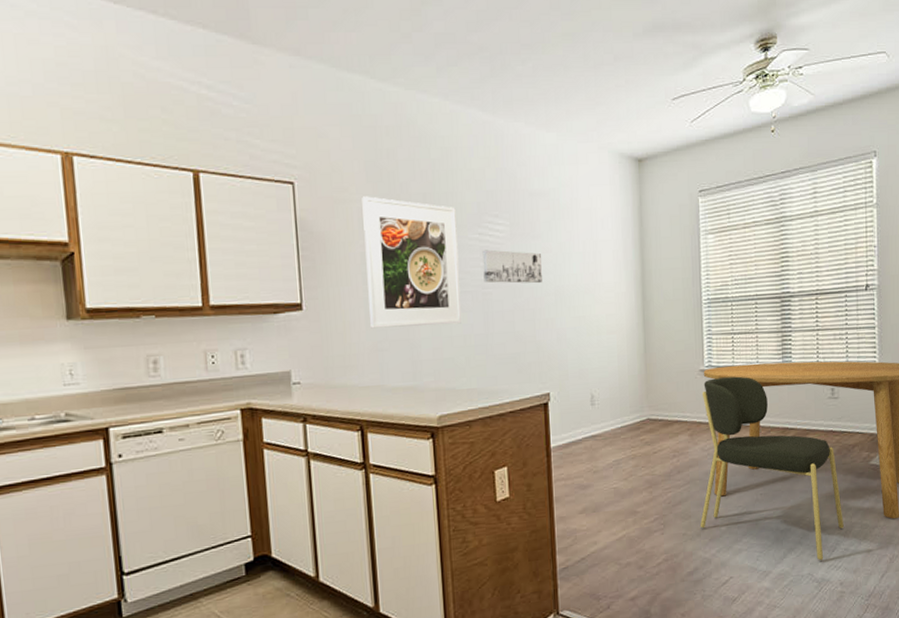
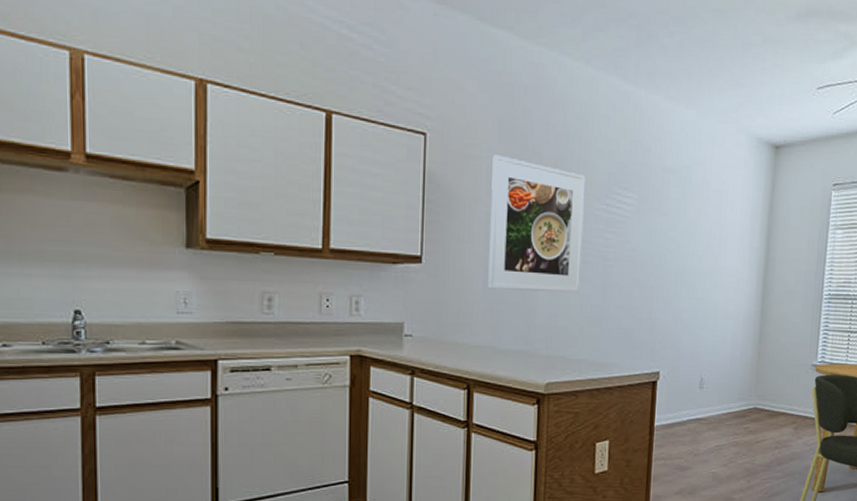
wall art: present [482,249,542,284] -> none [606,221,666,261]

